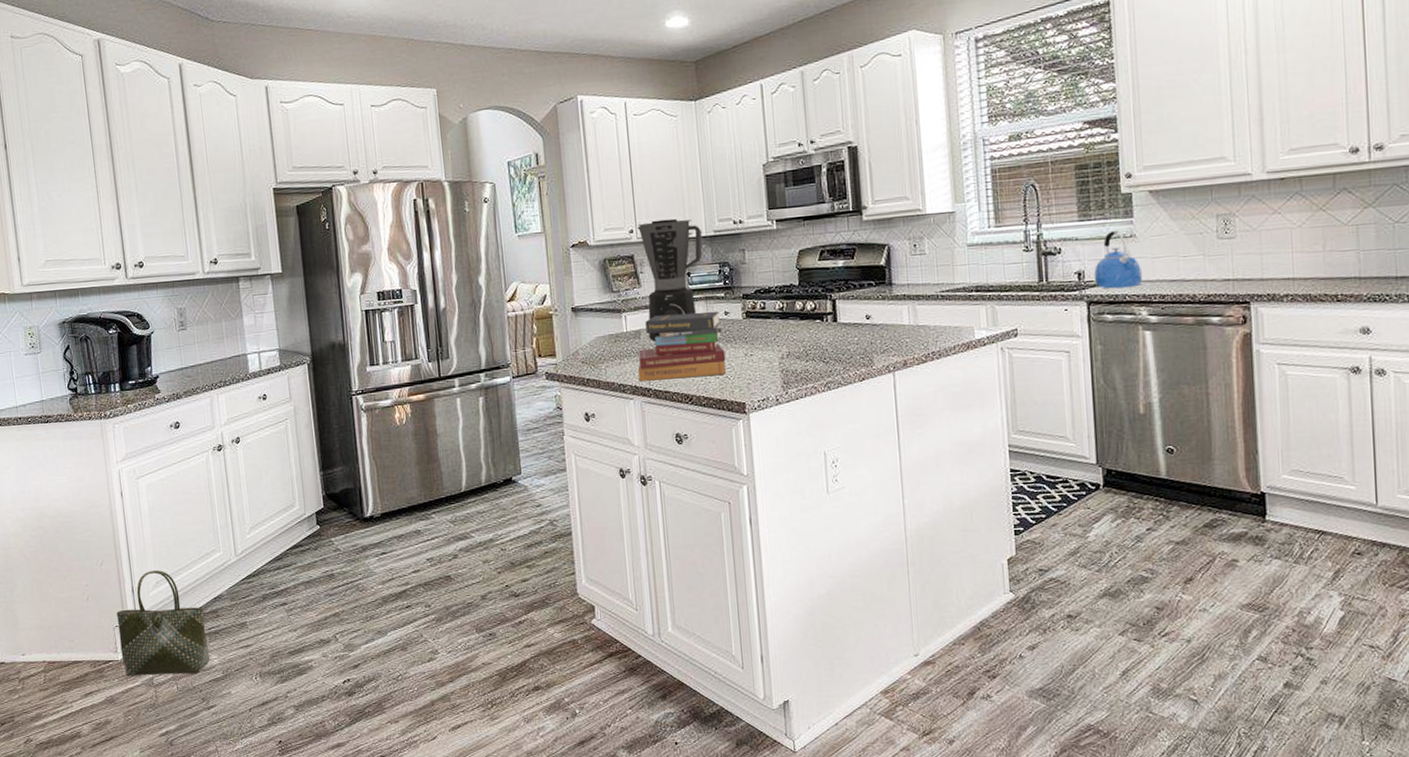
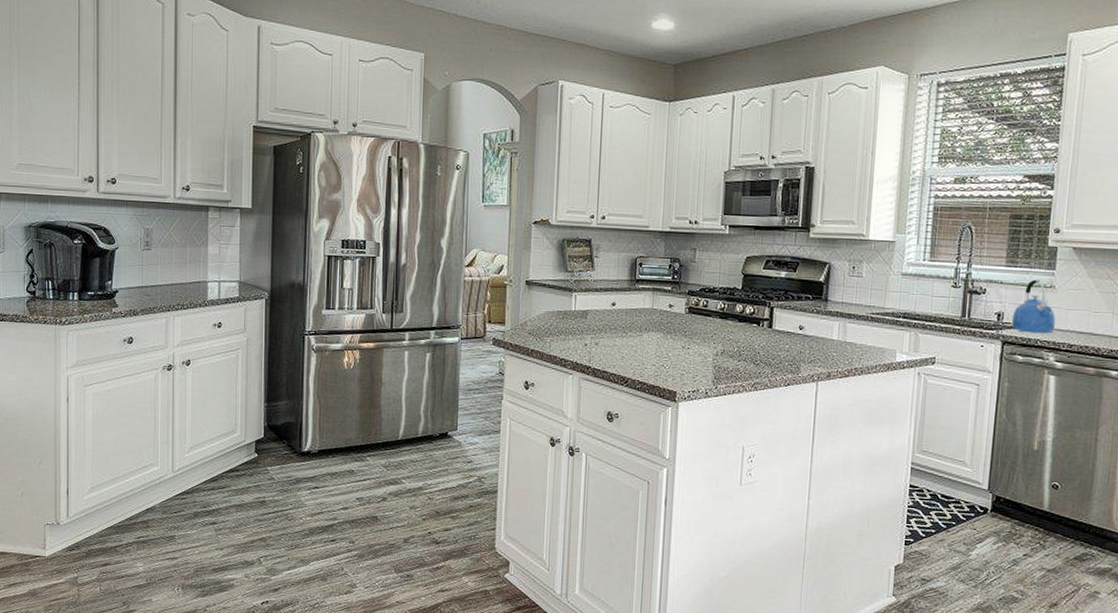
shopping bag: present [116,569,210,677] -> none [49,475,136,578]
blender: present [637,218,703,341] -> none [595,209,658,323]
books: present [637,311,726,381] -> none [579,299,665,363]

